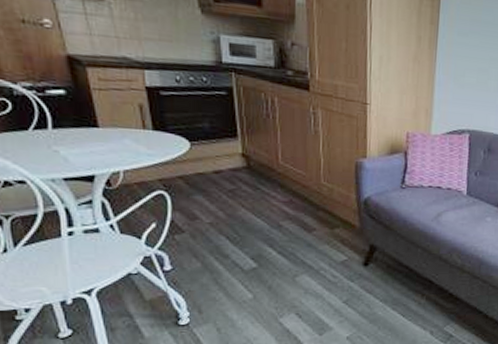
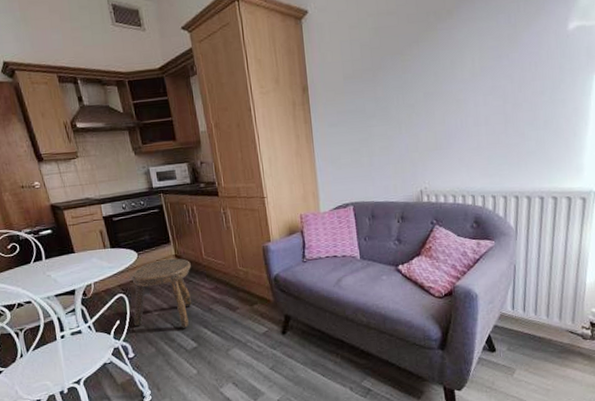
stool: none [175,156,261,244] -> present [131,258,192,328]

